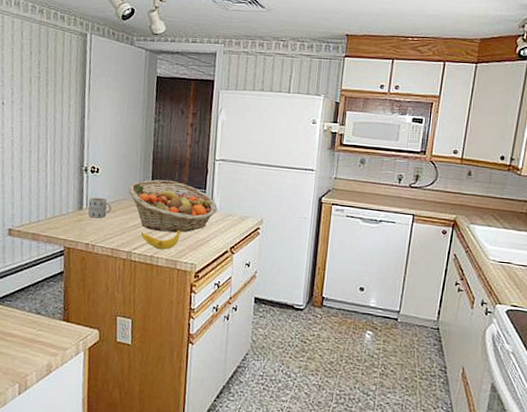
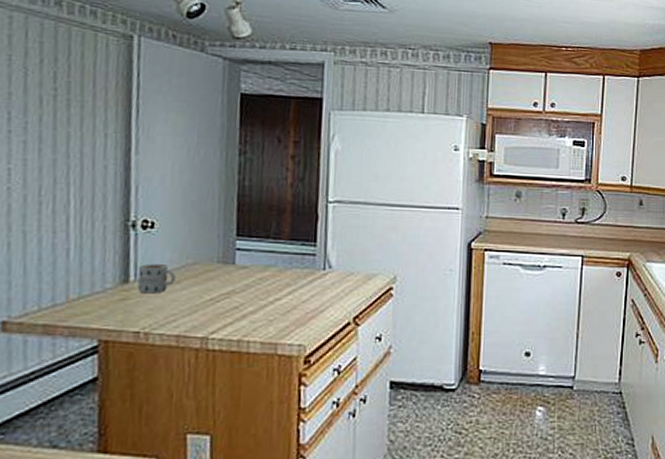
fruit basket: present [128,180,218,233] -> none [200,232,334,305]
banana: present [141,227,181,250] -> none [222,297,283,330]

